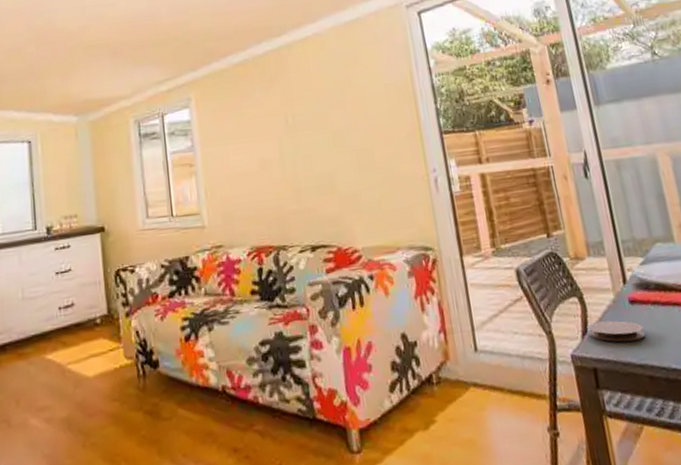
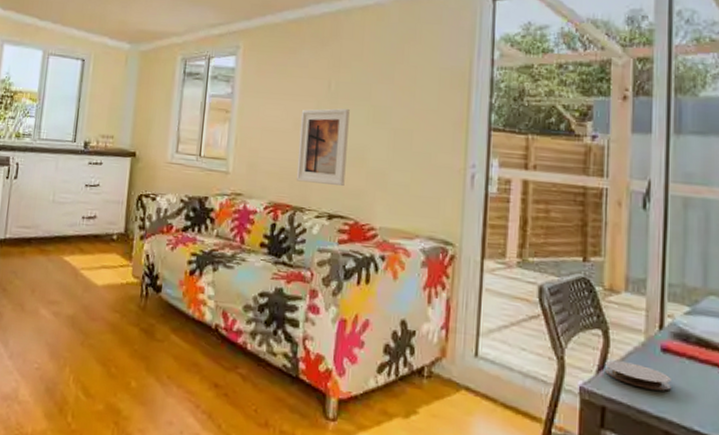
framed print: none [264,139,321,221] -> present [296,108,350,187]

